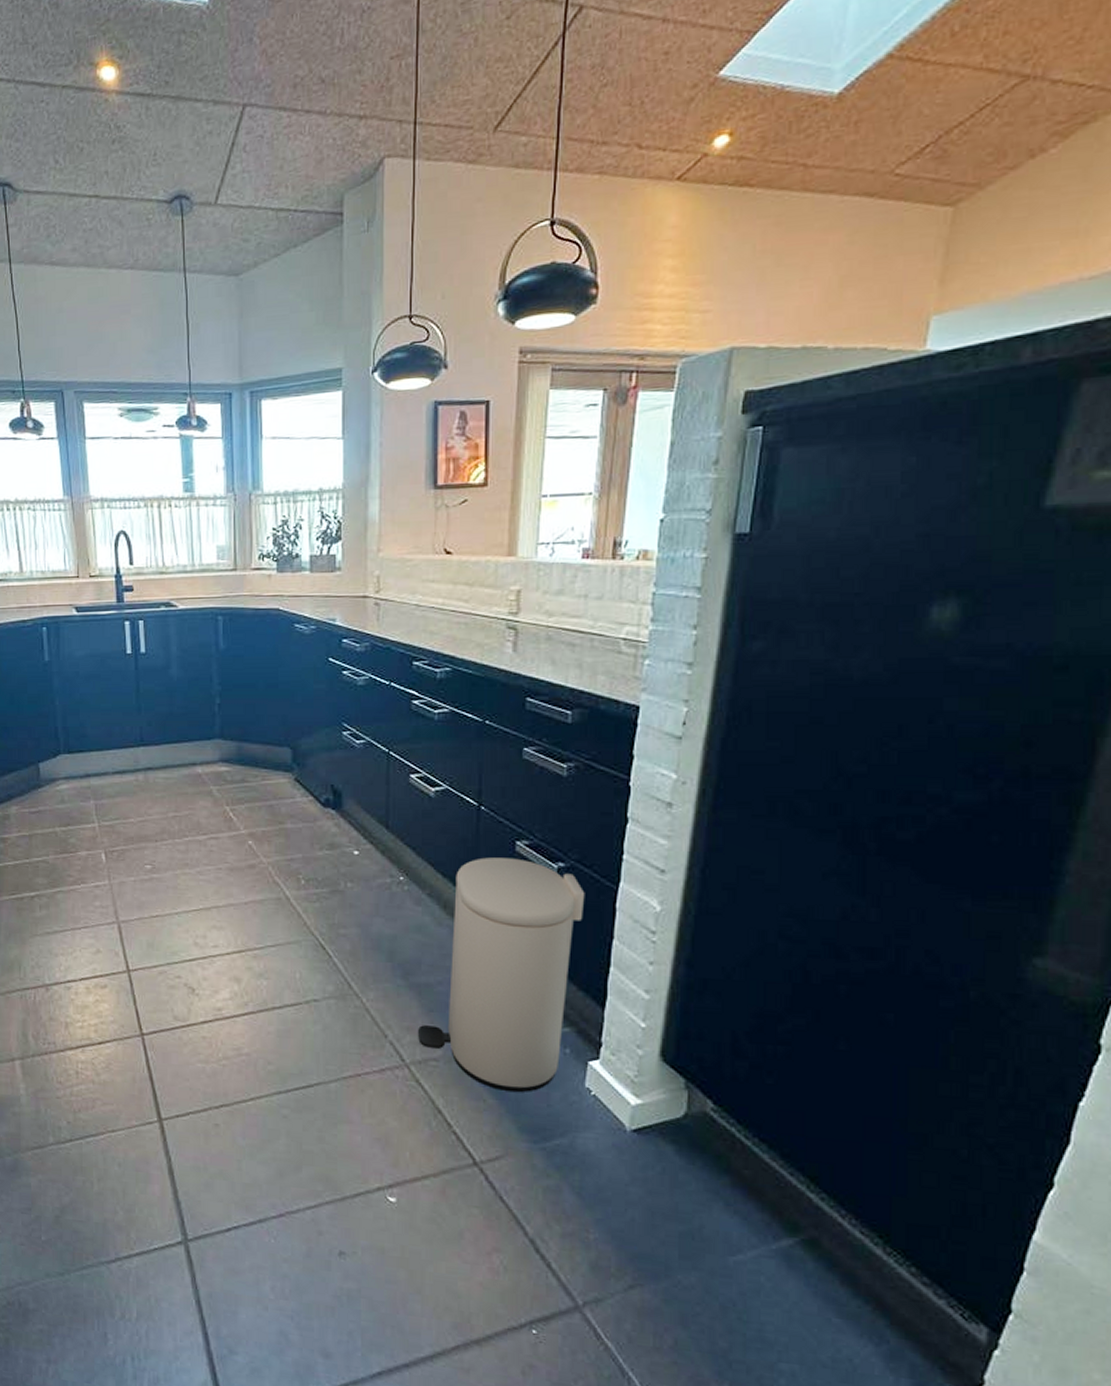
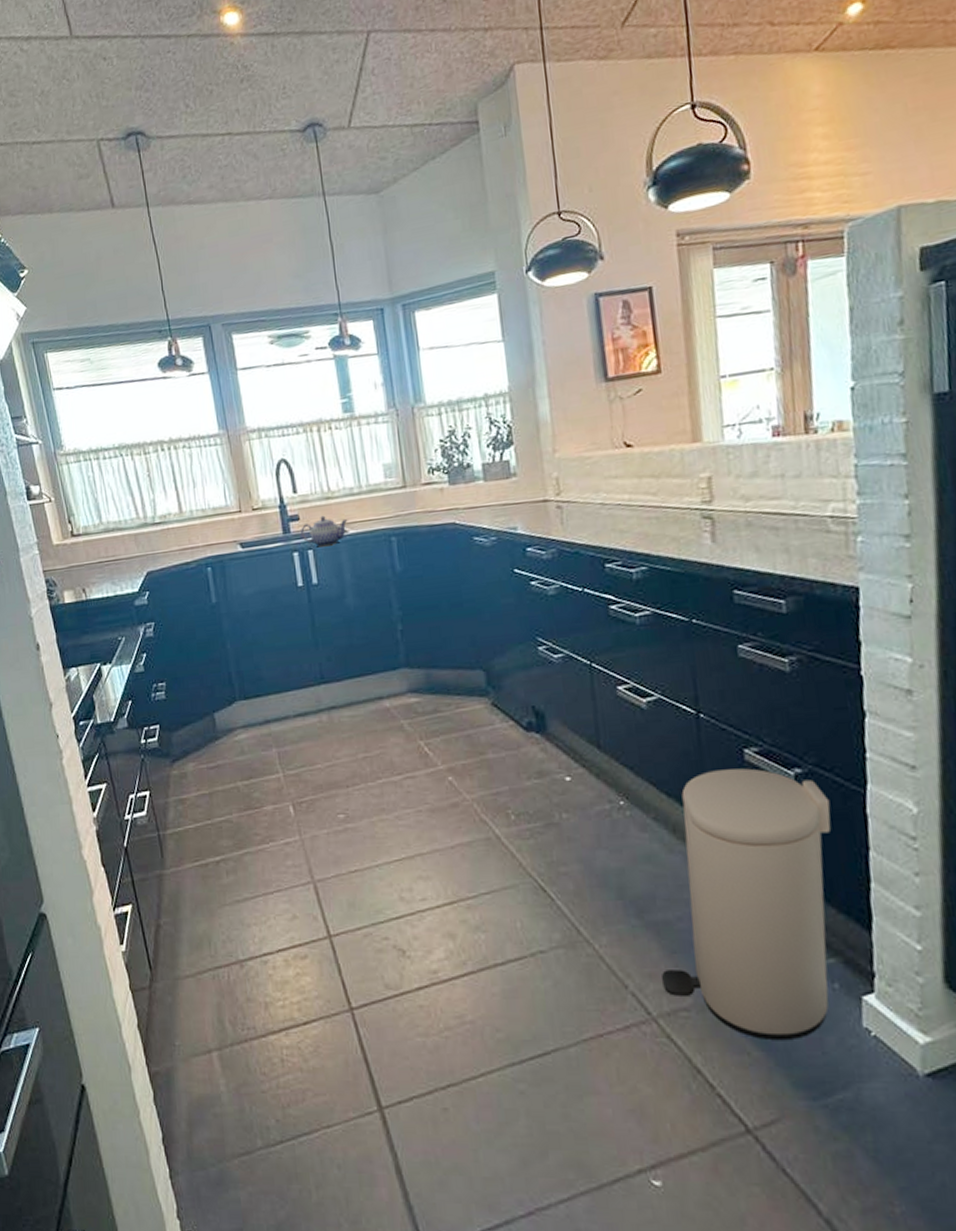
teapot: none [134,589,179,619] -> present [301,515,348,547]

